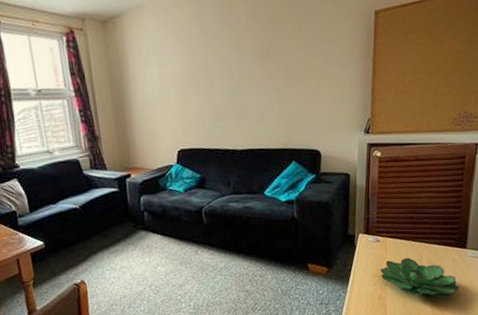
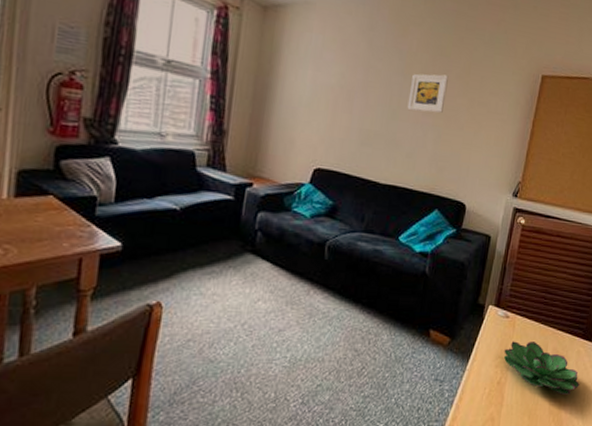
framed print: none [247,37,283,78] -> present [407,73,449,113]

